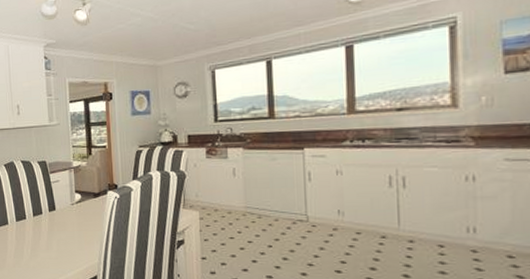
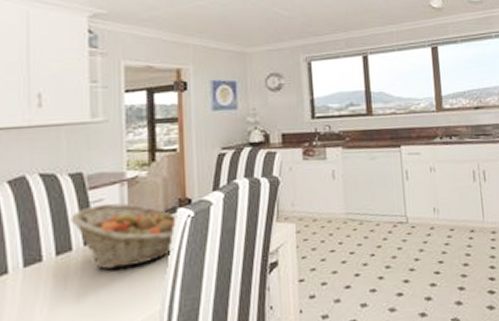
fruit basket: none [40,183,108,230] -> present [70,203,178,270]

